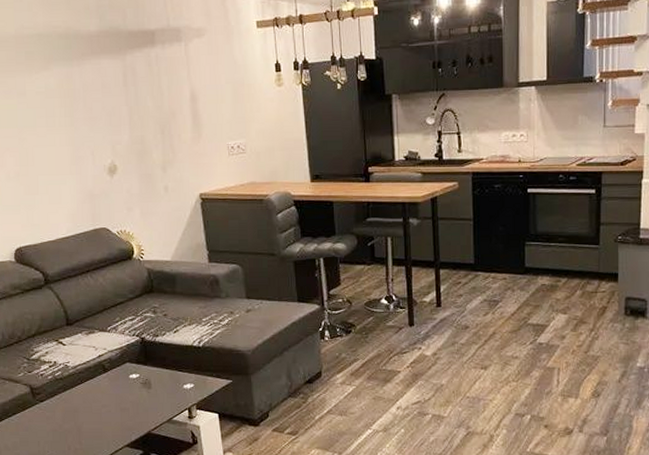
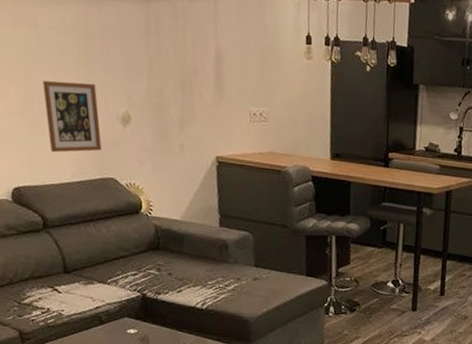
picture frame: none [35,140,92,210] -> present [43,80,102,153]

